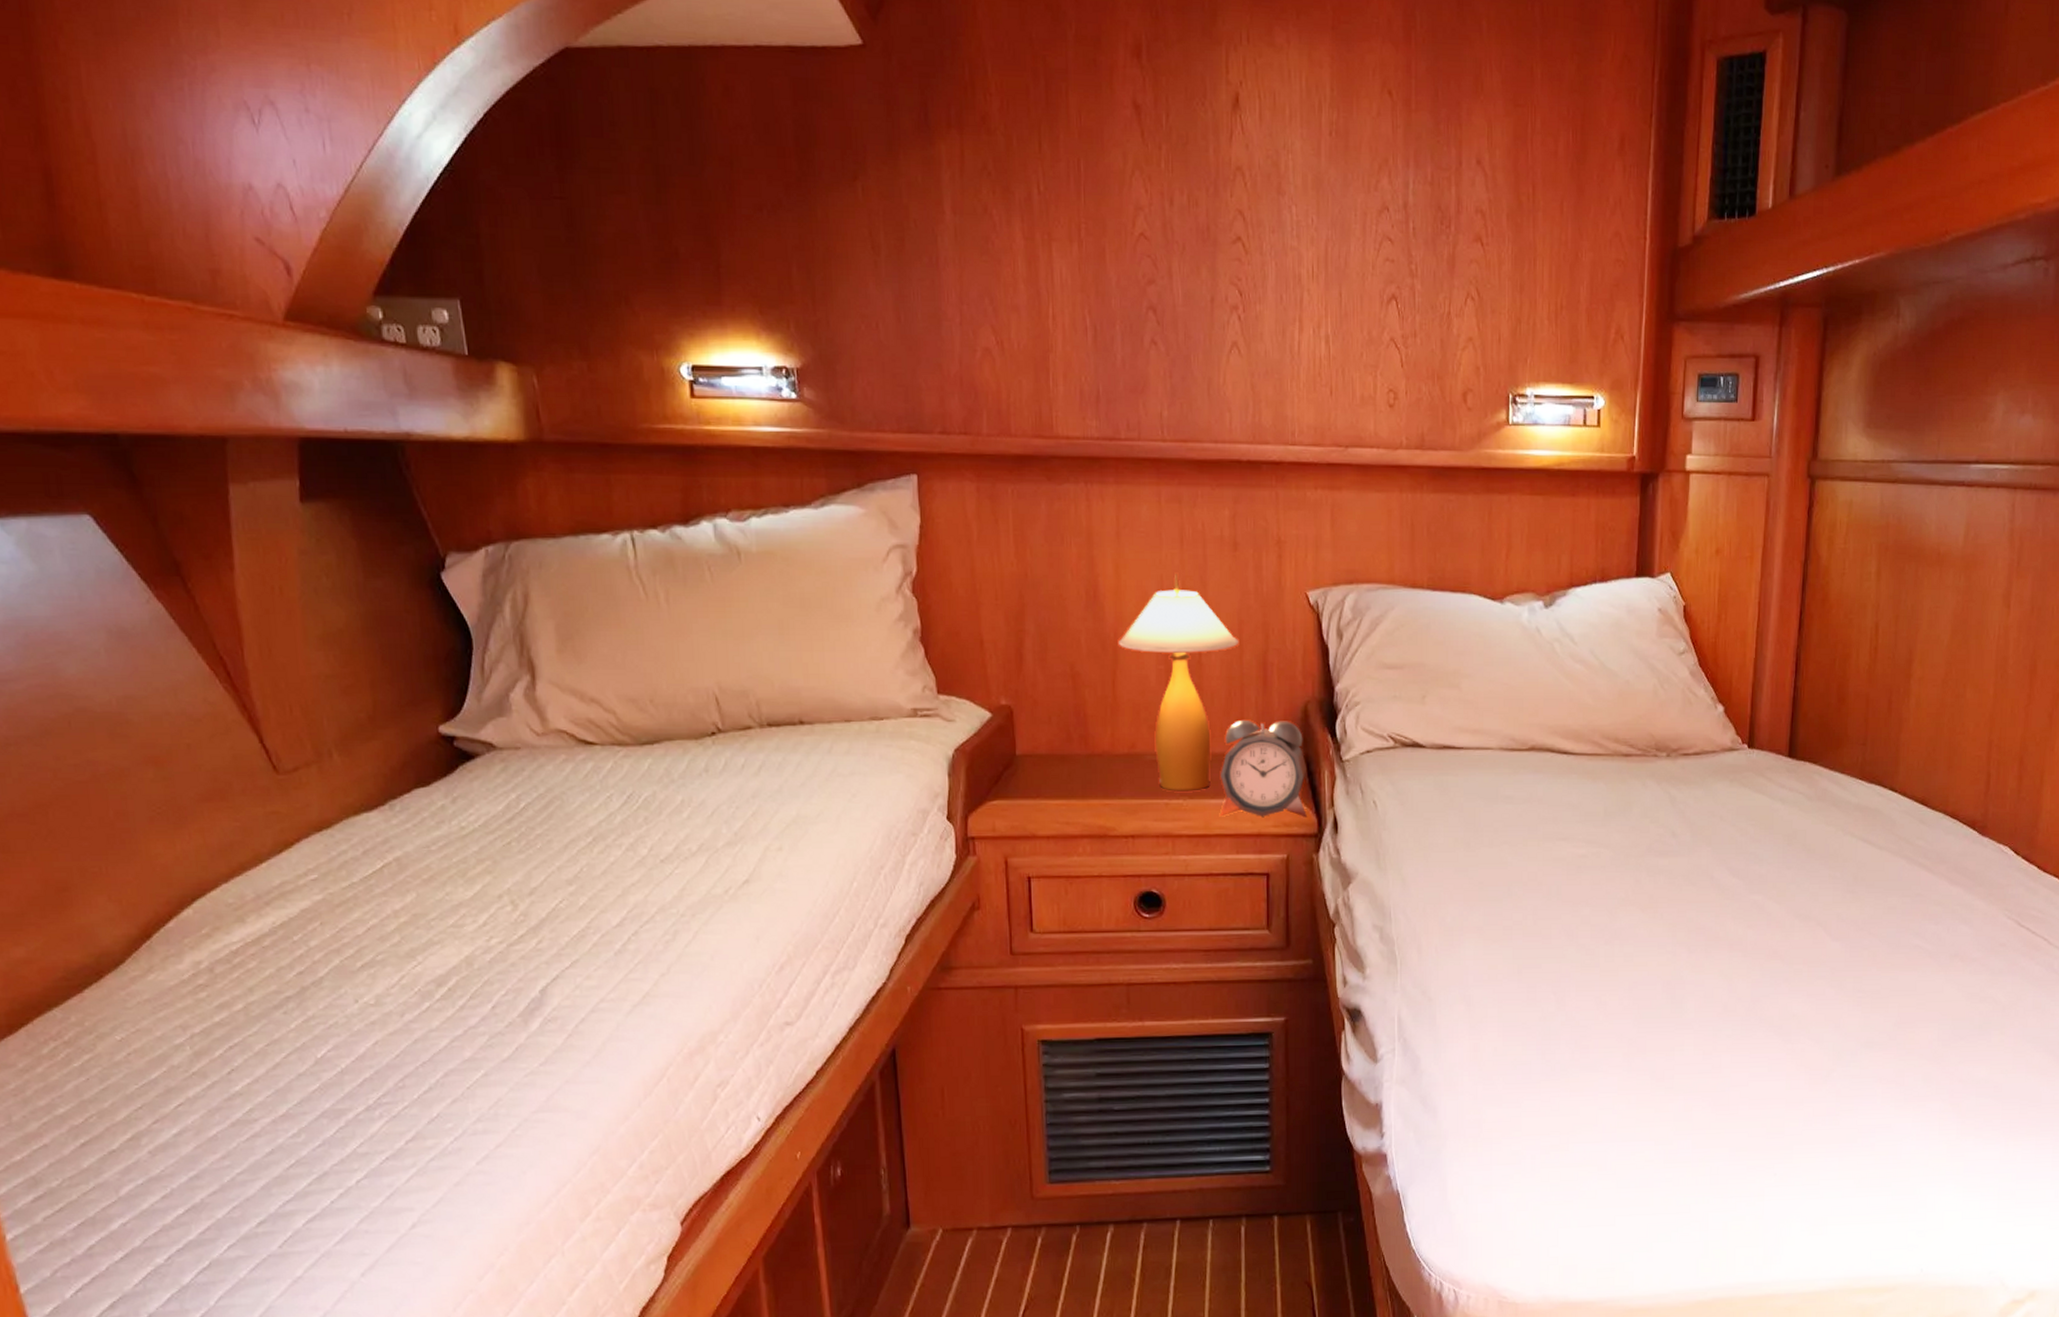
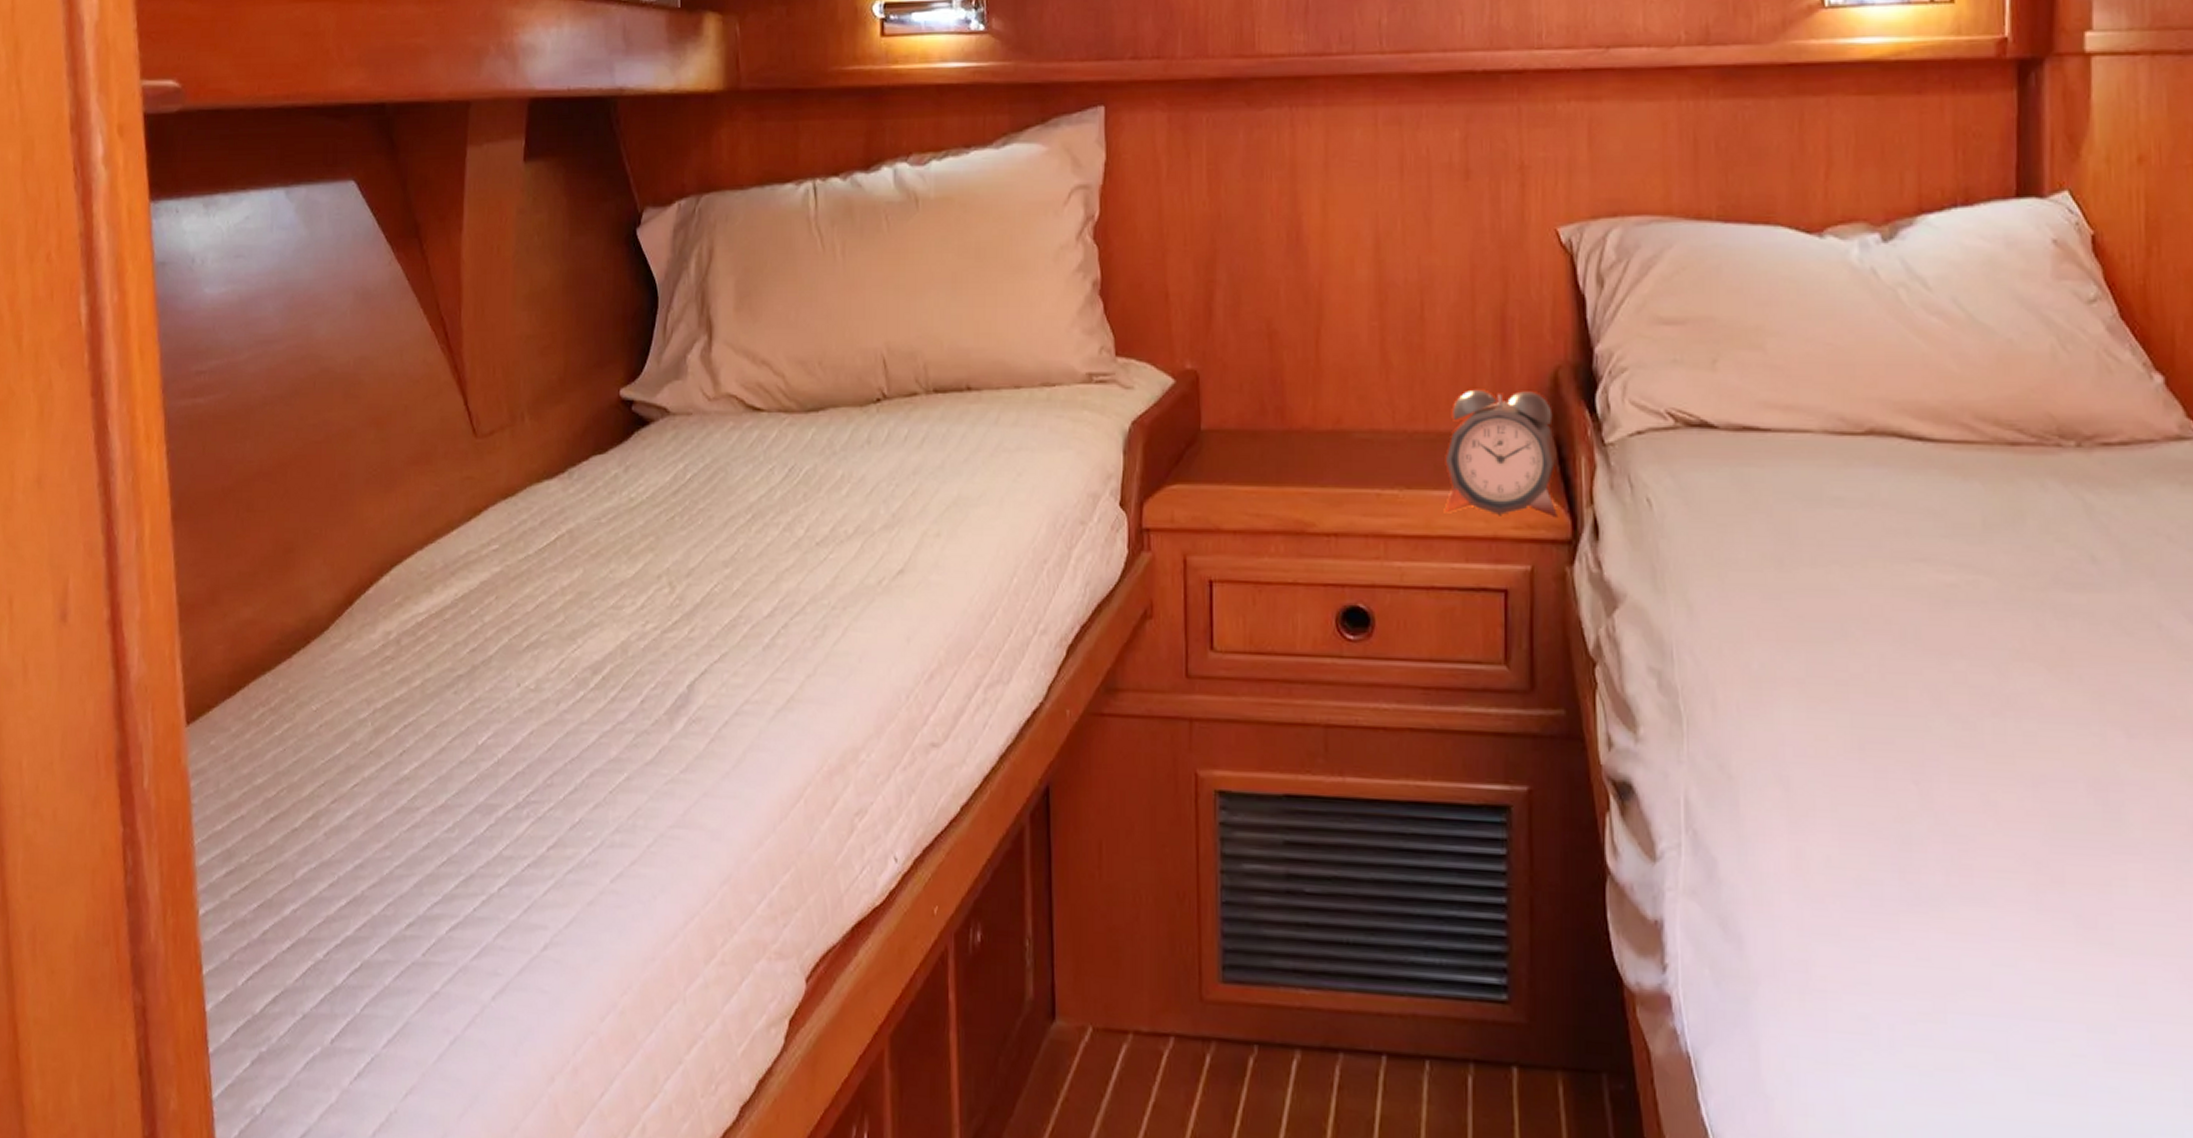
table lamp: present [1119,574,1239,792] -> none [1324,210,1471,480]

